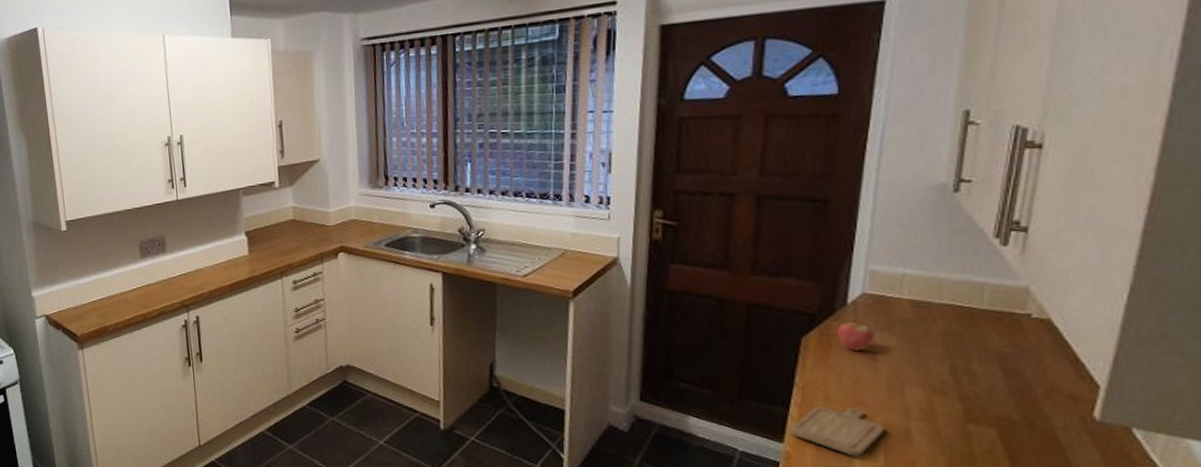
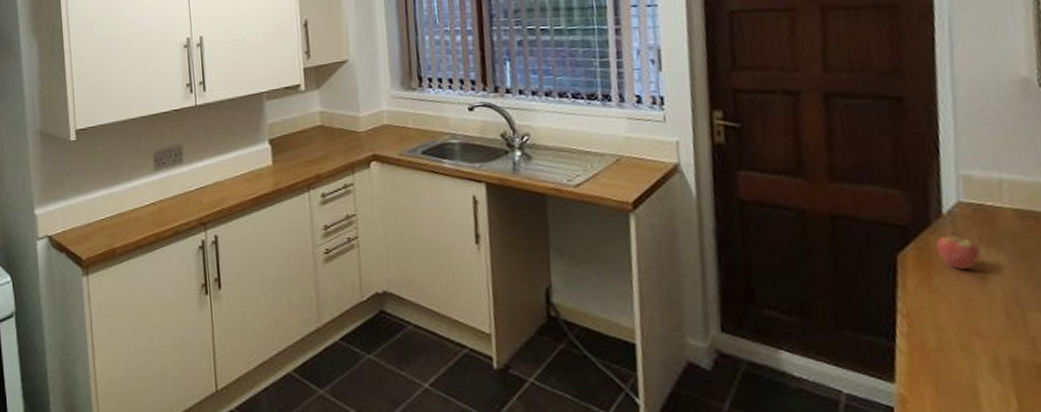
chopping board: present [790,407,884,457] -> none [900,338,1011,401]

